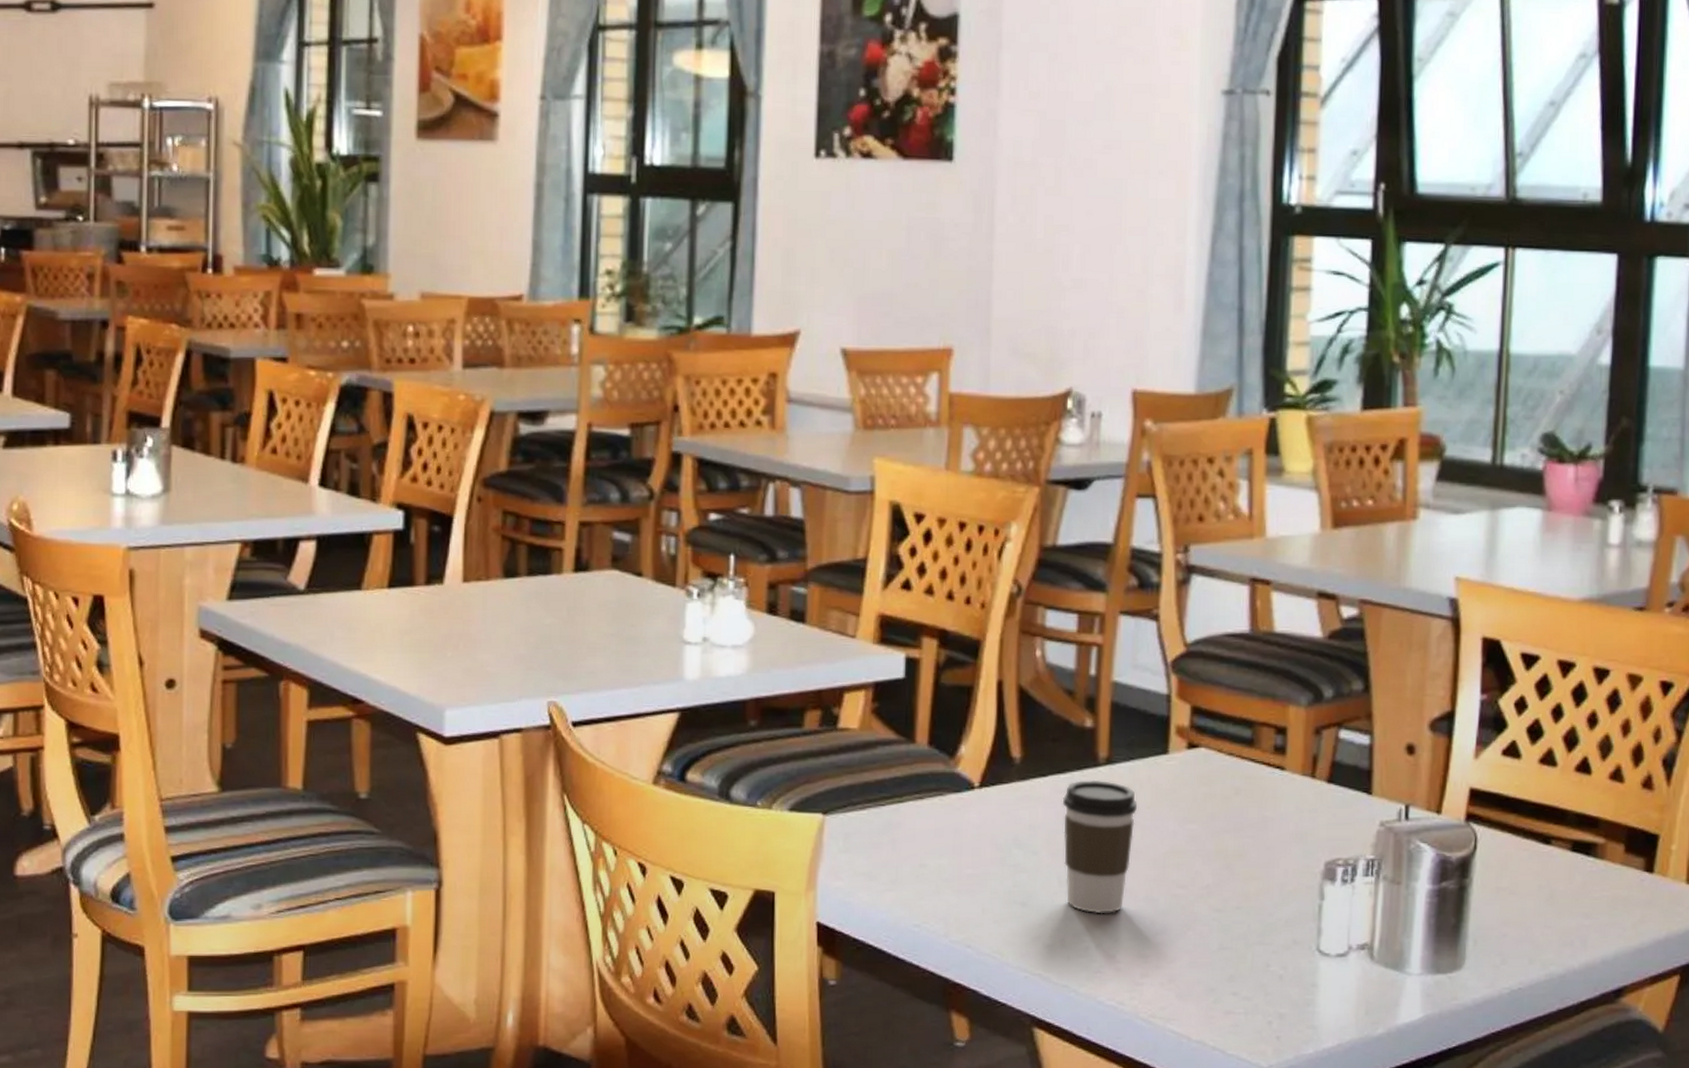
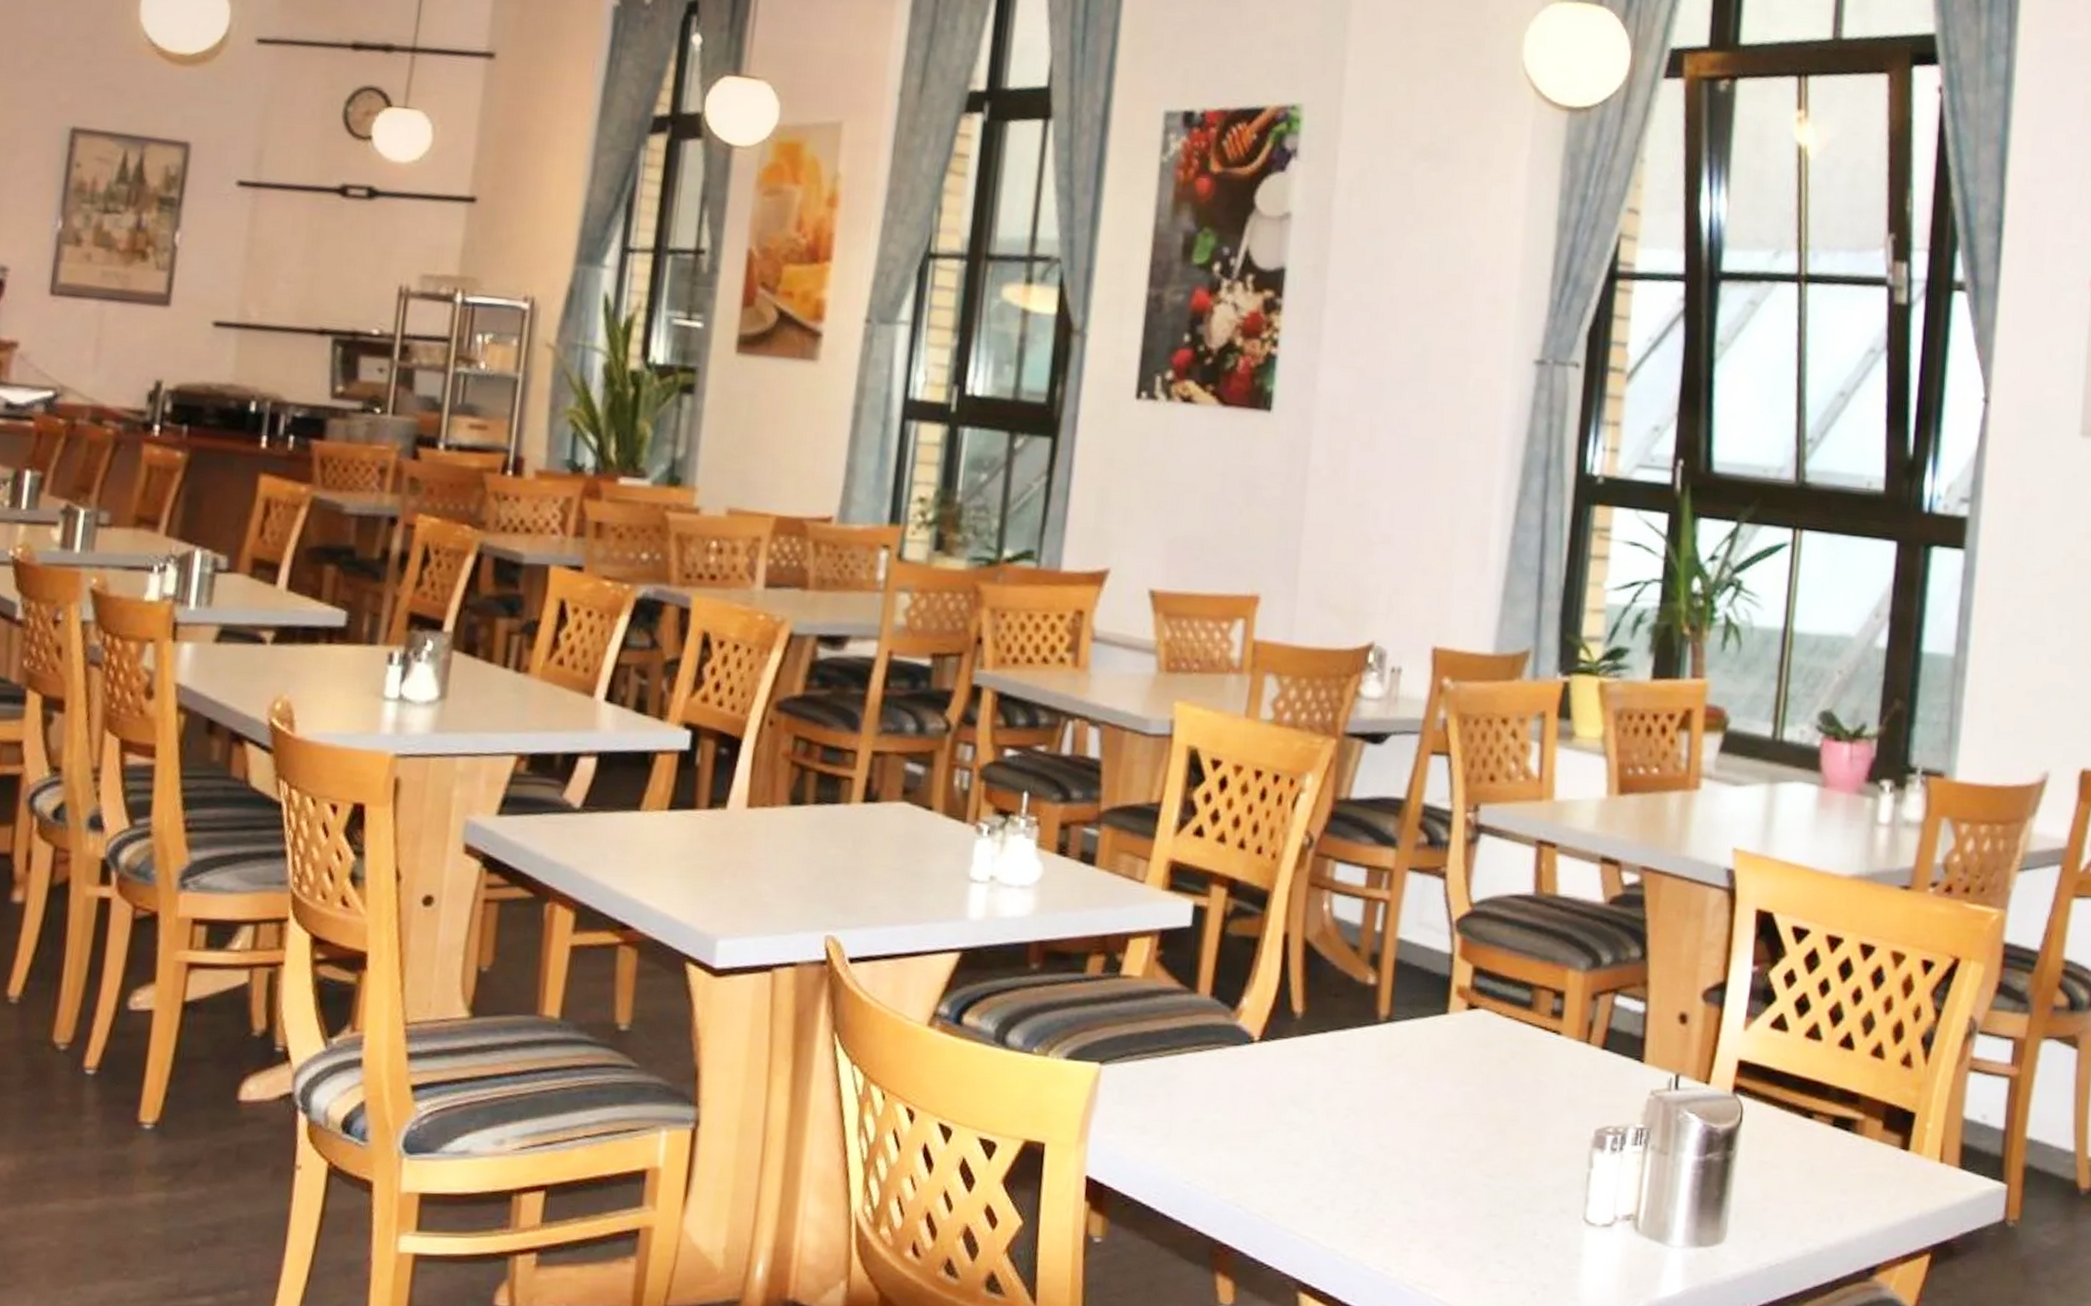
coffee cup: present [1062,779,1138,914] -> none [1339,1037,1415,1176]

